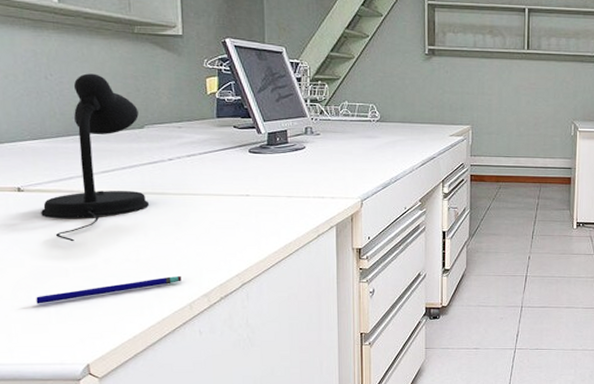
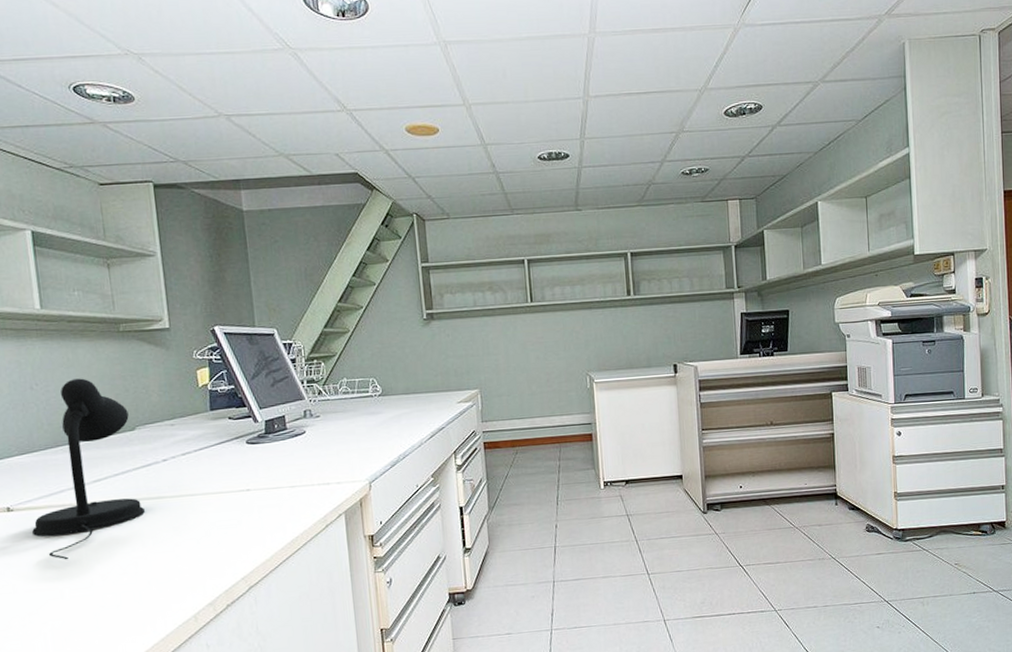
pen: present [36,275,182,304] -> none [31,585,184,632]

